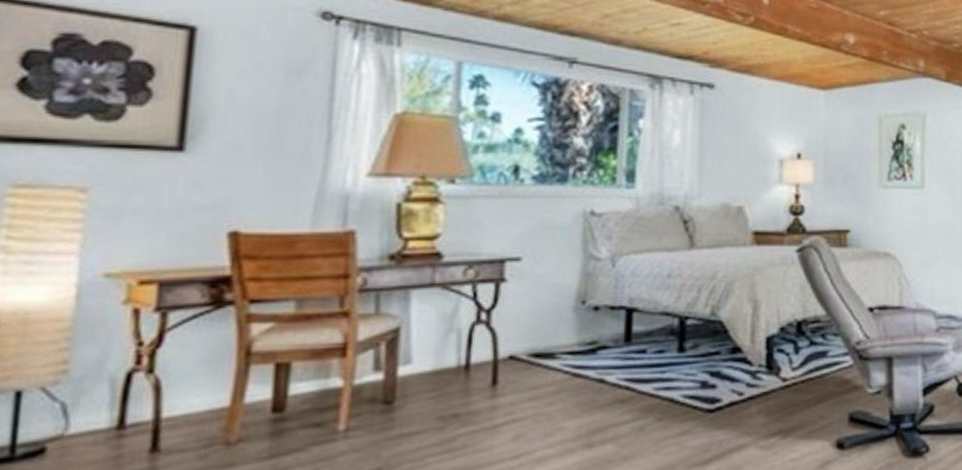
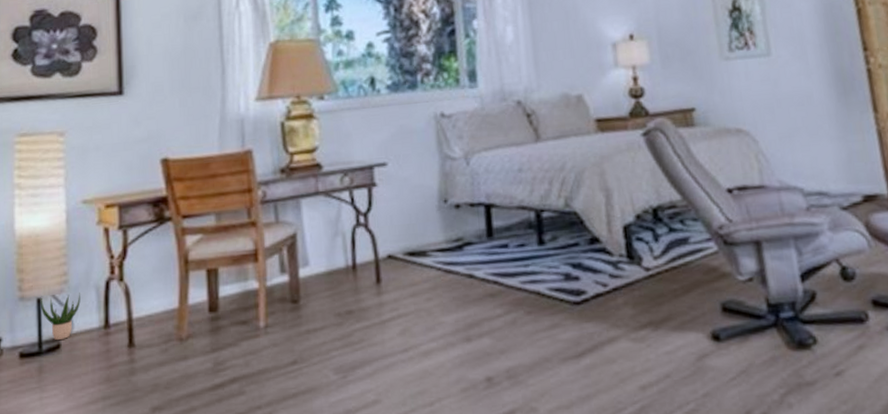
potted plant: none [19,385,86,444] -> present [40,293,80,341]

